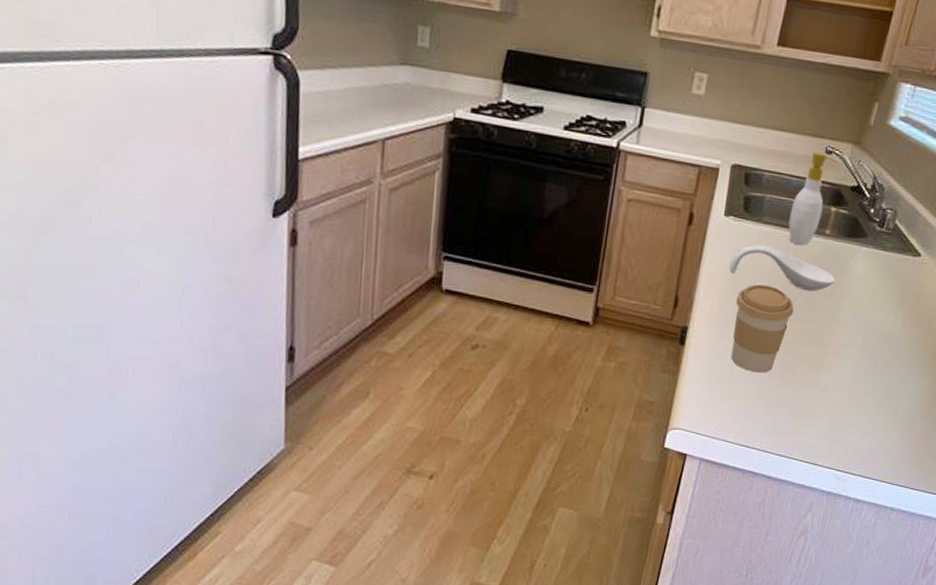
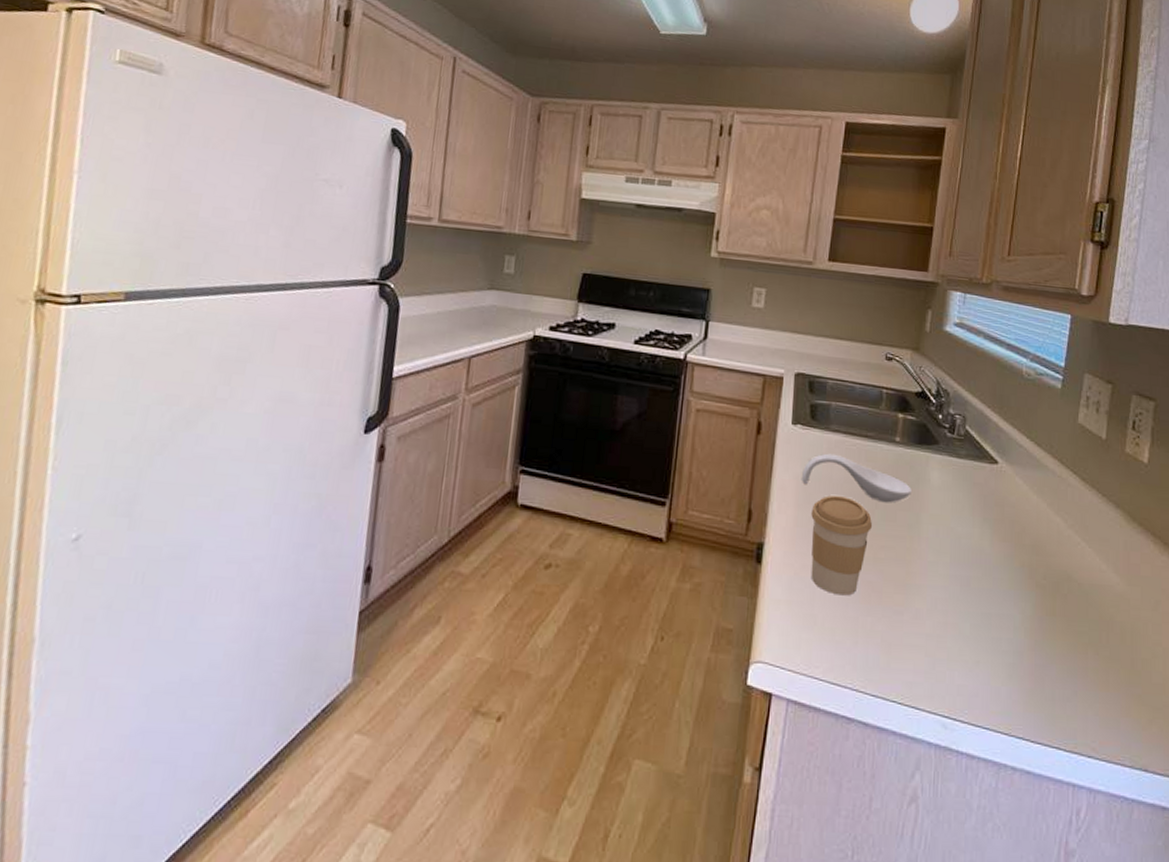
soap bottle: present [788,151,838,246] -> none [857,358,899,454]

